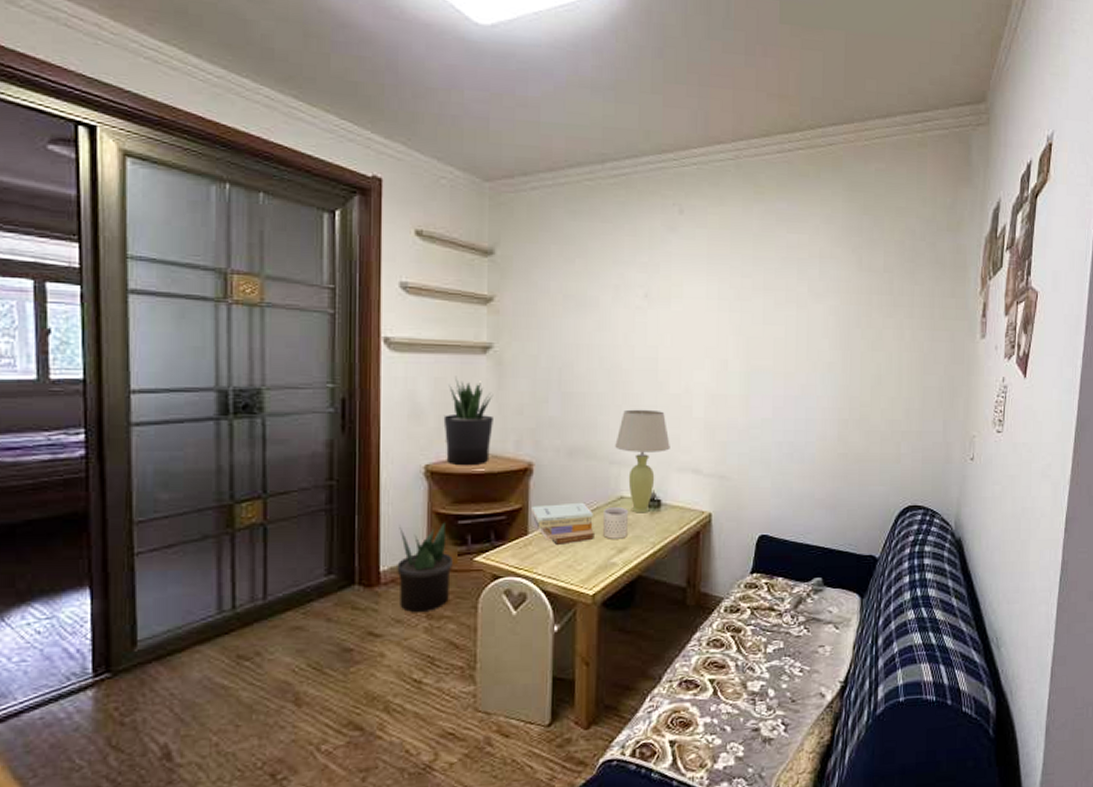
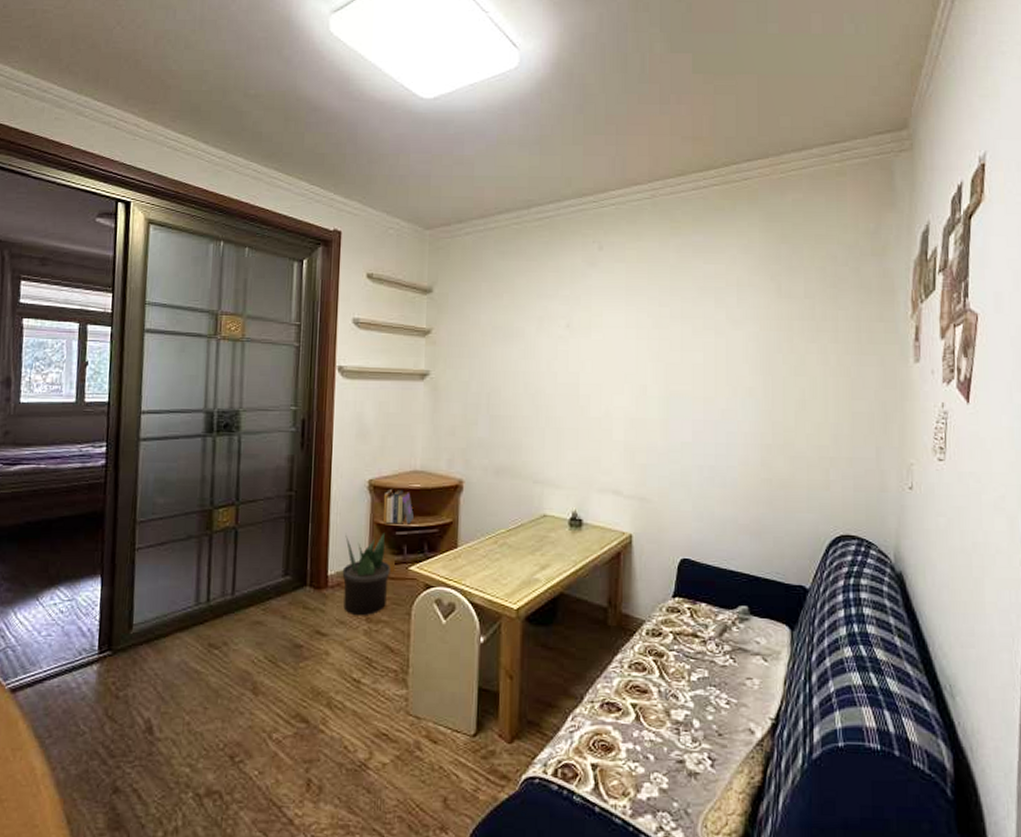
books: none [442,474,478,513] -> present [382,488,414,525]
planter: present [443,376,494,464] -> none [386,400,429,481]
books: present [531,502,594,545] -> none [461,518,519,559]
mug: present [603,506,629,539] -> none [527,524,552,556]
table lamp: present [615,409,670,513] -> none [539,431,591,532]

